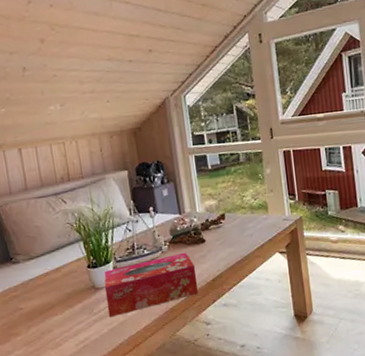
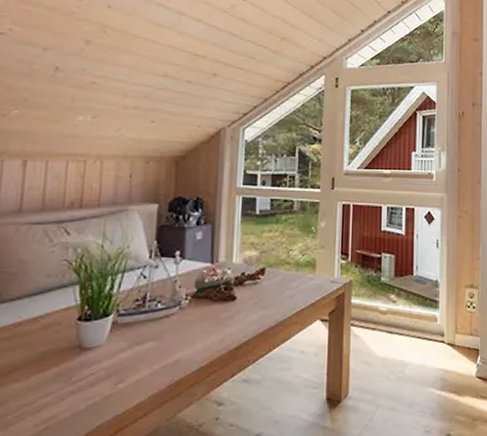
tissue box: present [104,252,199,317] -> none [91,310,218,388]

